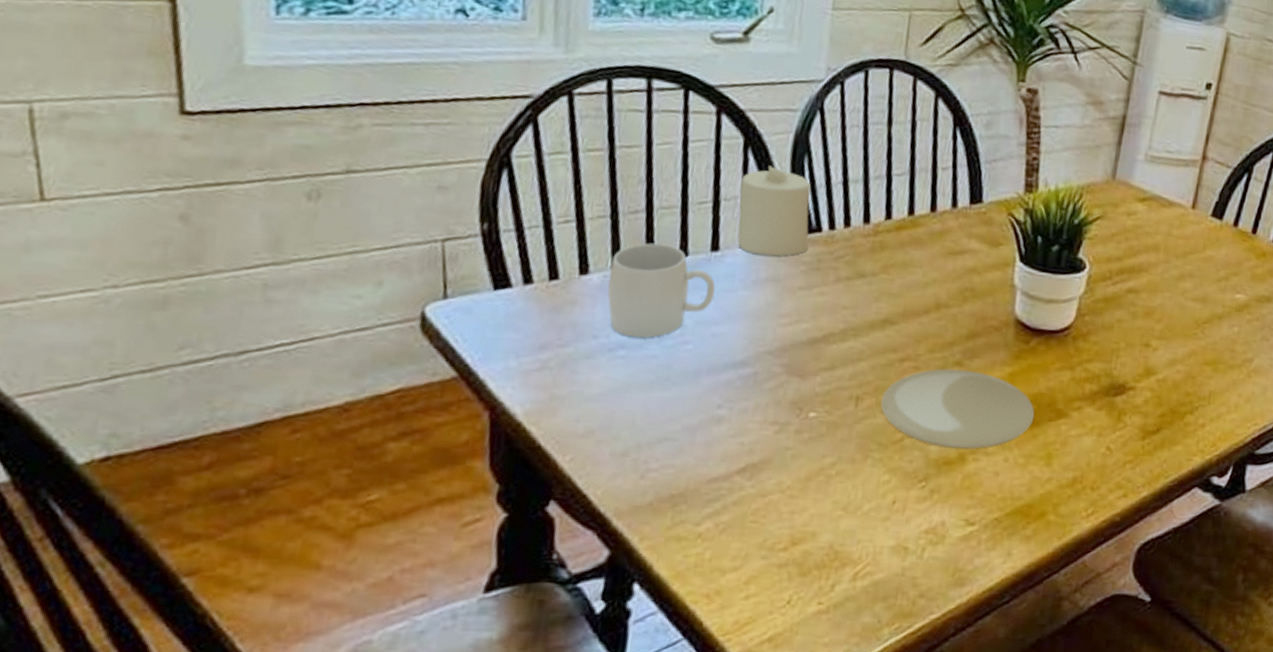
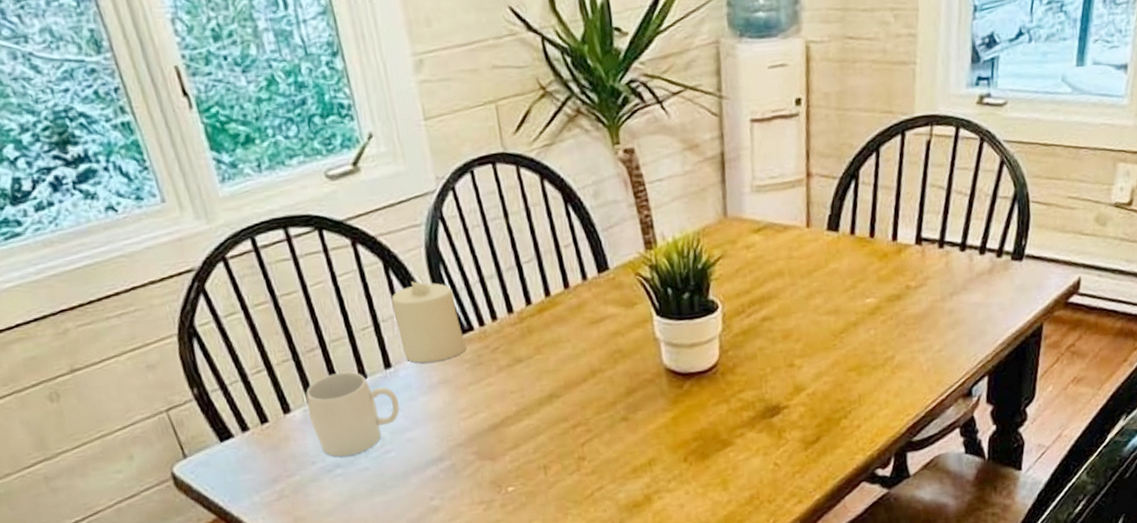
plate: present [881,369,1035,450] -> none [565,422,703,494]

